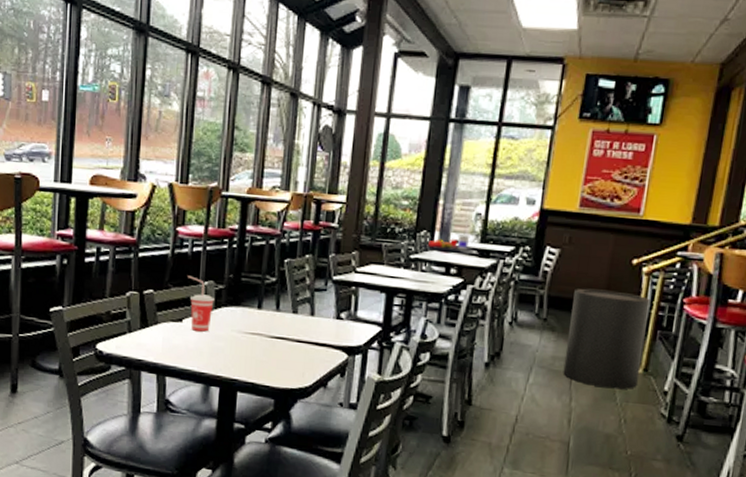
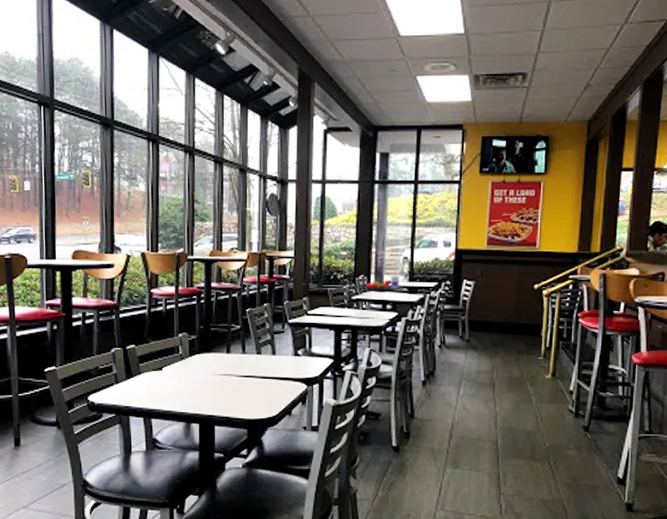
beverage cup: present [188,276,214,332] -> none [164,330,189,377]
trash can: present [563,288,651,390] -> none [487,312,552,393]

